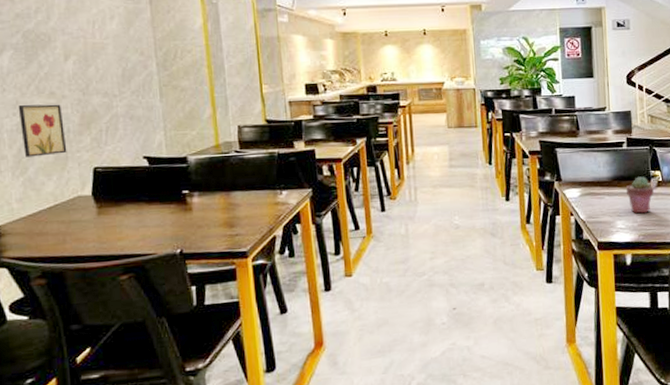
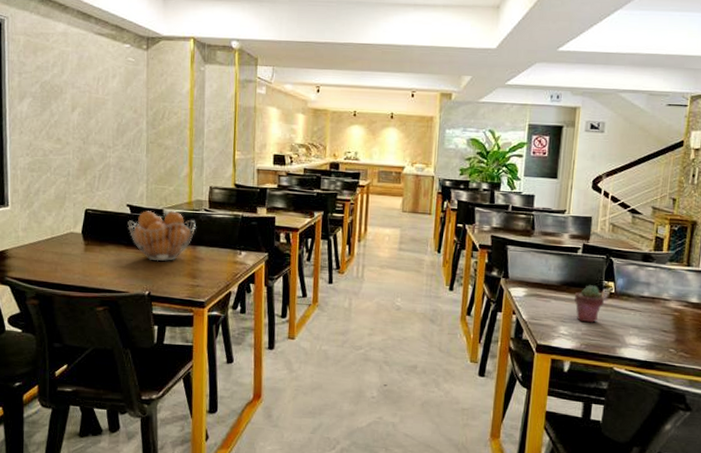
wall art: present [18,104,67,157] -> none [31,146,66,194]
fruit basket: none [147,157,227,215] -> present [127,211,196,262]

